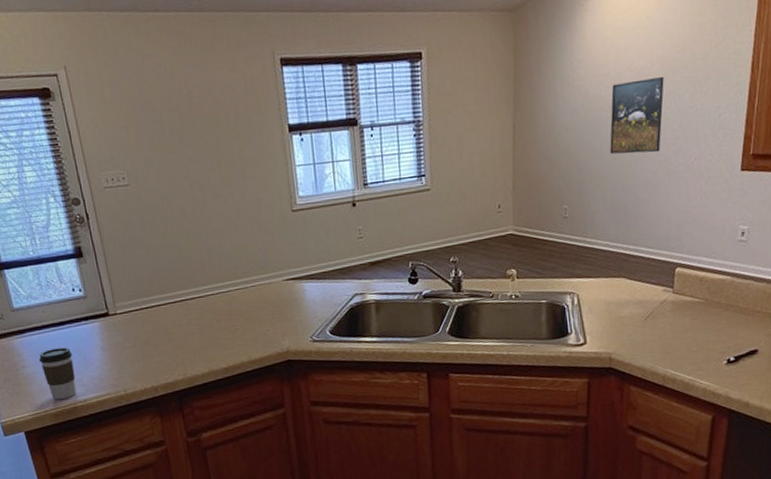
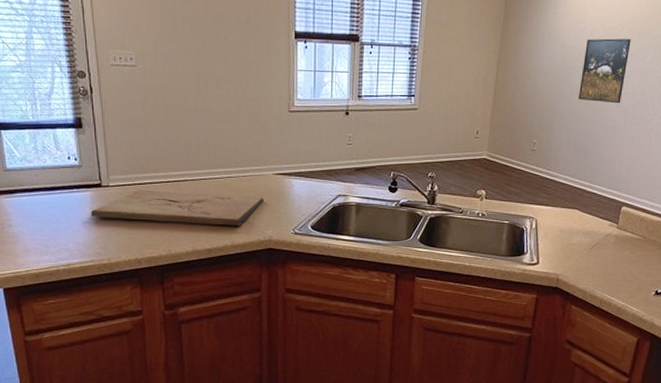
coffee cup: present [38,347,77,399] -> none [26,212,61,261]
cutting board: none [101,306,276,349] -> present [91,190,263,226]

